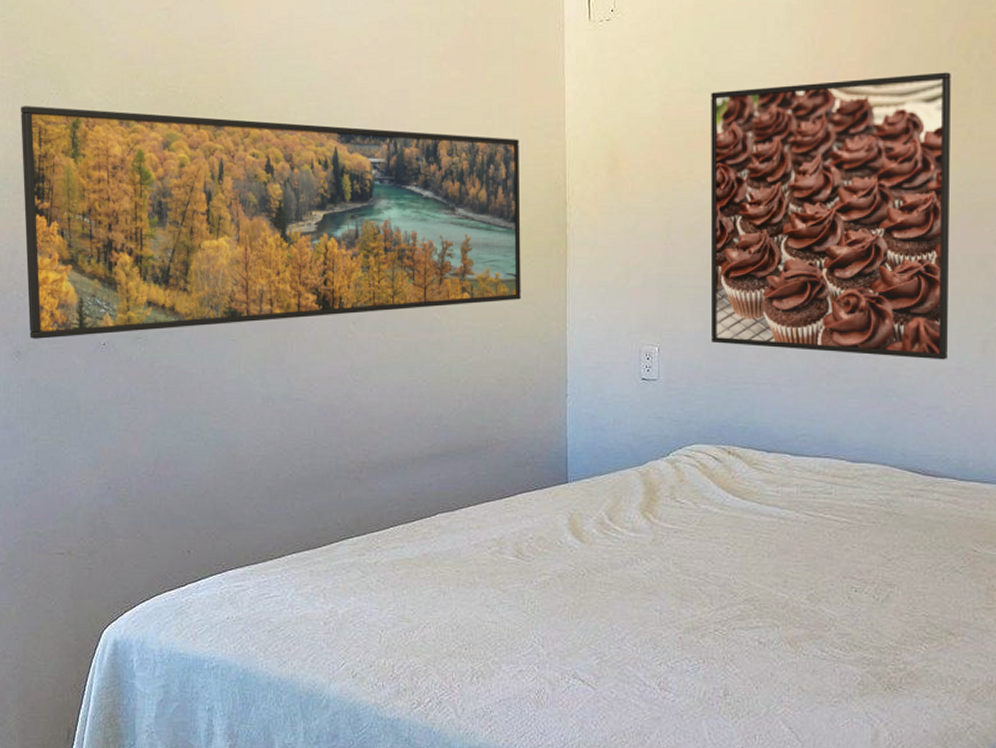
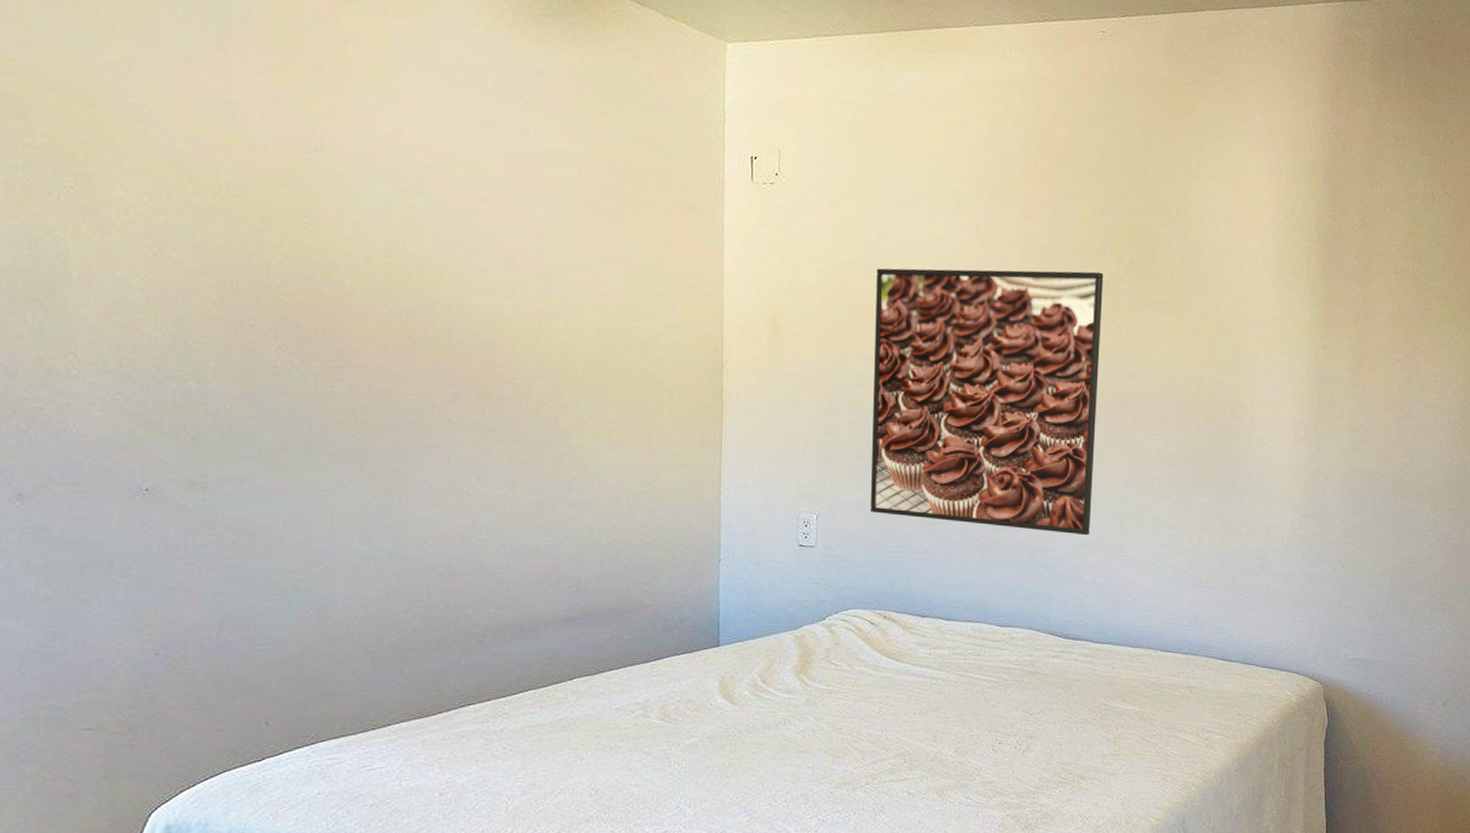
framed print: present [21,106,521,339] -> none [17,197,673,480]

